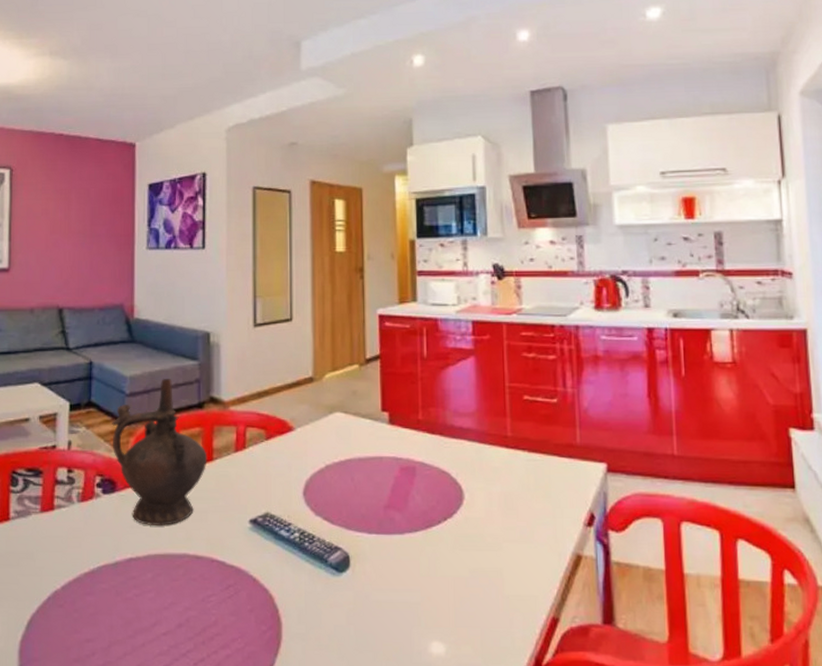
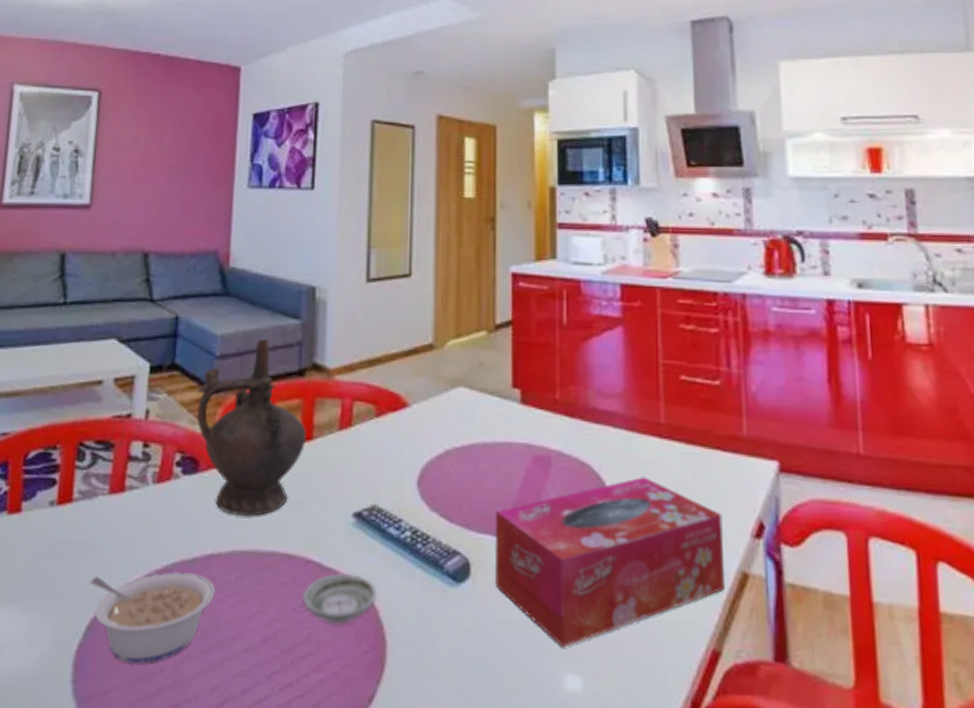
legume: none [29,573,136,649] -> present [90,571,215,664]
saucer: none [210,568,272,610] -> present [303,573,377,624]
tissue box: none [369,480,562,621] -> present [495,477,724,648]

